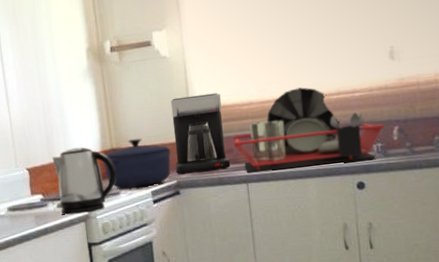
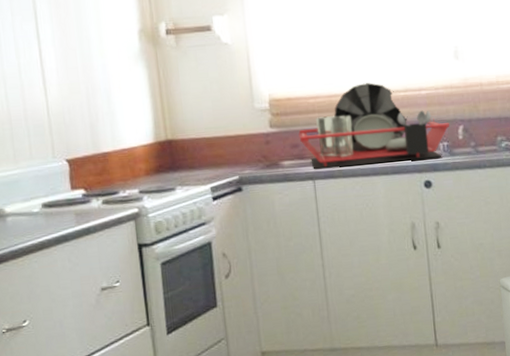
kettle: present [52,147,117,215] -> none [97,137,172,213]
cooking pot: present [102,138,171,189] -> none [155,129,233,184]
coffee maker: present [170,92,231,174] -> none [232,84,297,170]

